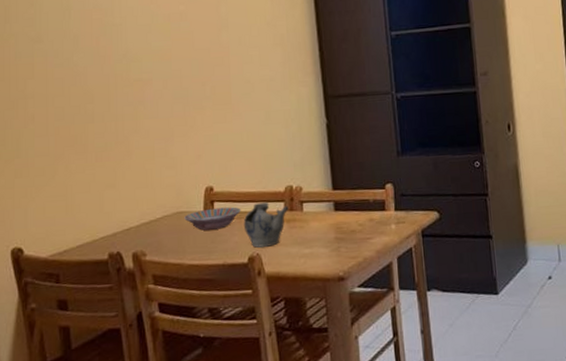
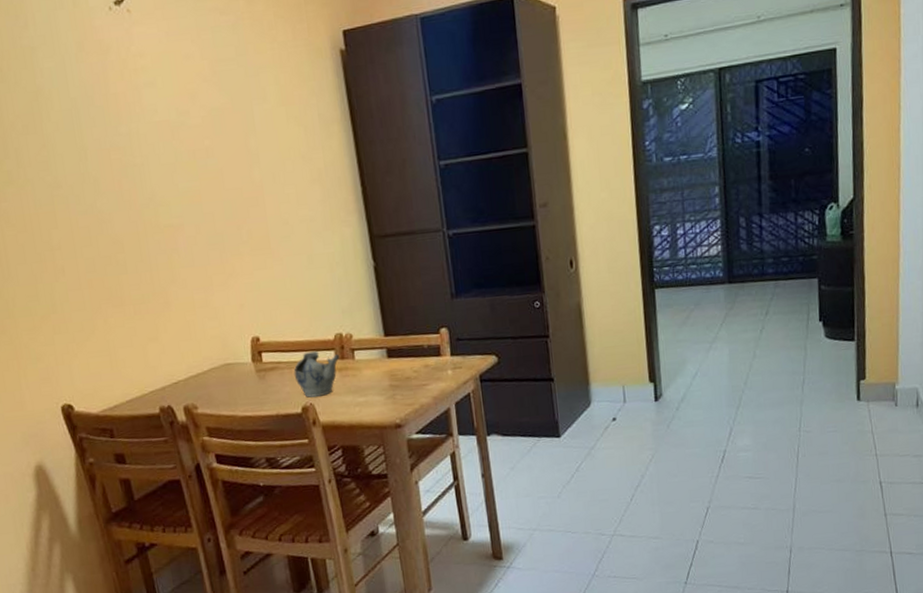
bowl: present [184,207,241,231] -> none [232,357,291,382]

